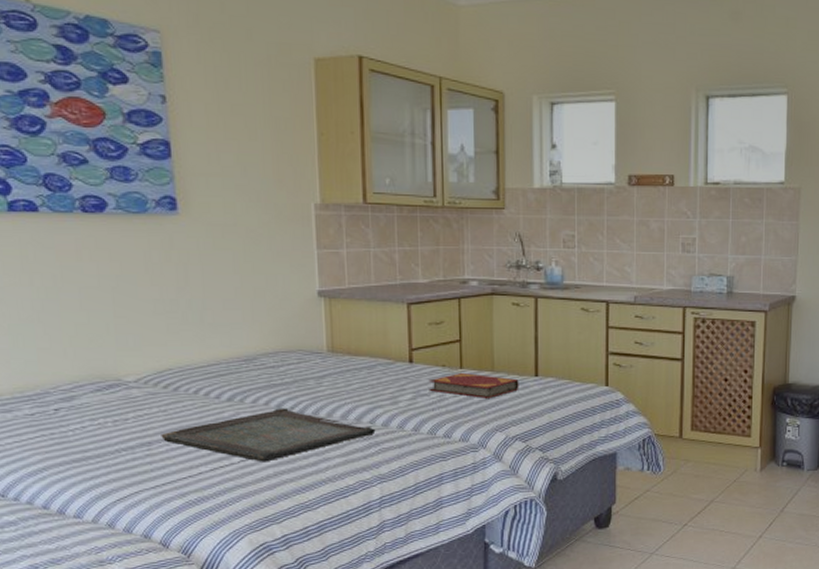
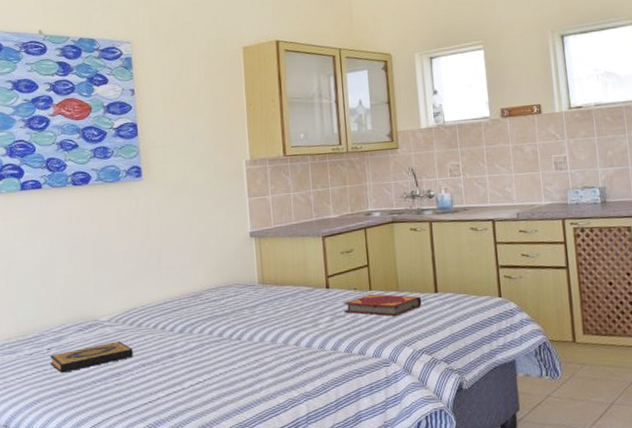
hardback book: none [59,406,168,438] -> present [50,341,133,373]
serving tray: present [161,408,374,462] -> none [127,335,300,386]

